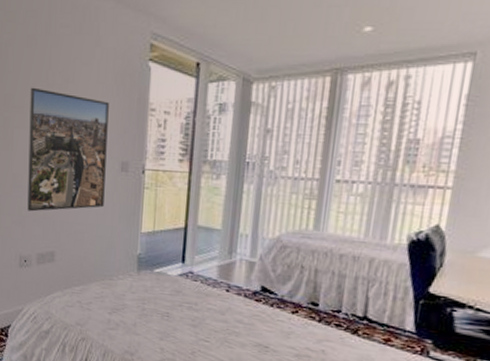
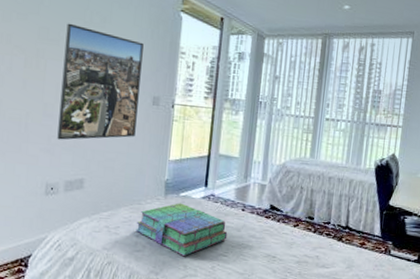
stack of books: none [108,279,210,339] -> present [135,203,228,257]

